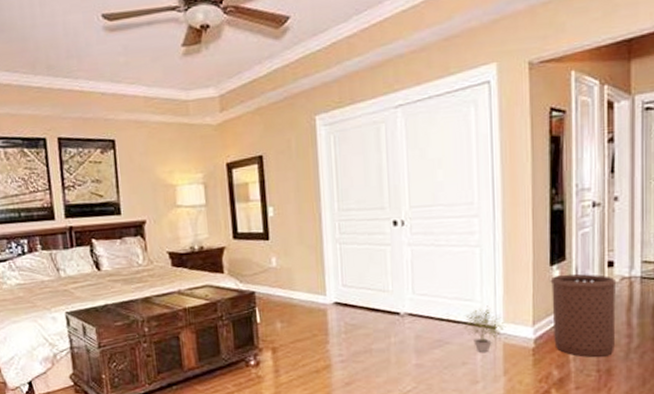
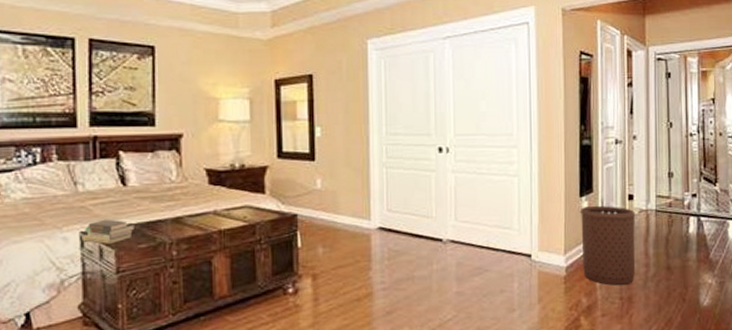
books: none [67,300,110,323] -> present [82,219,134,244]
potted plant: present [464,305,506,352] -> none [503,234,541,280]

